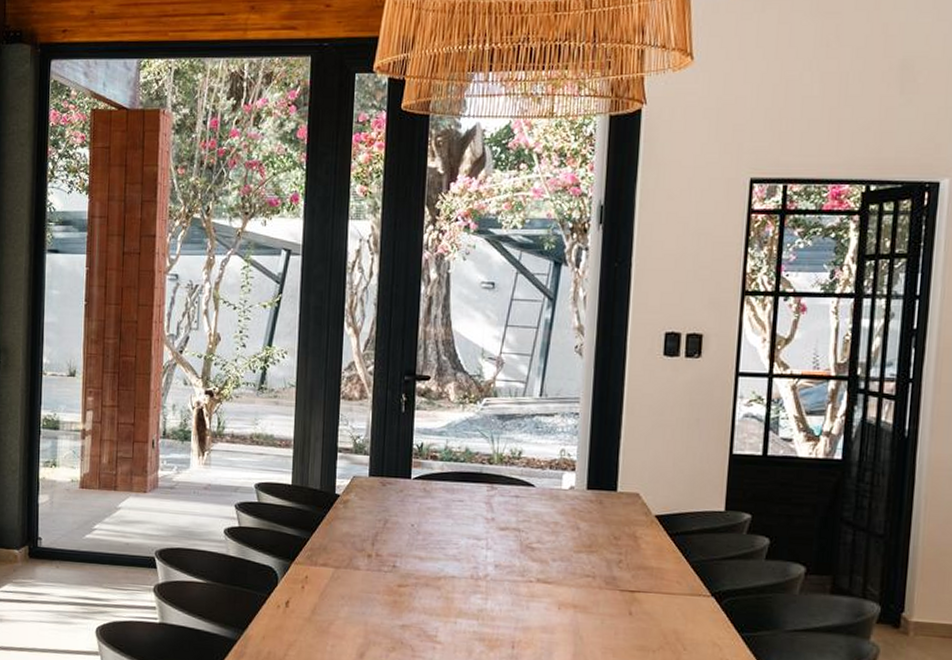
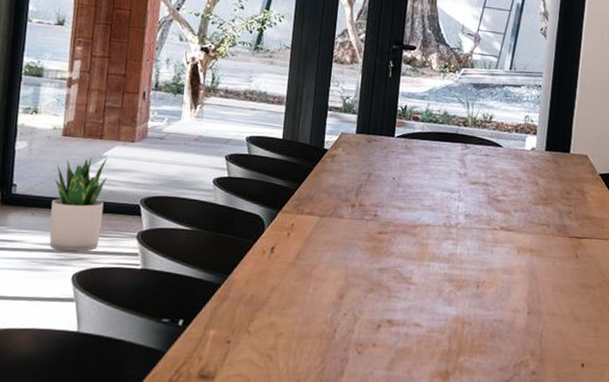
planter: none [73,509,123,605] -> present [49,157,108,252]

